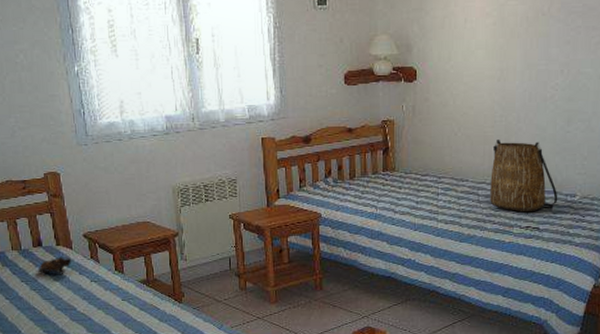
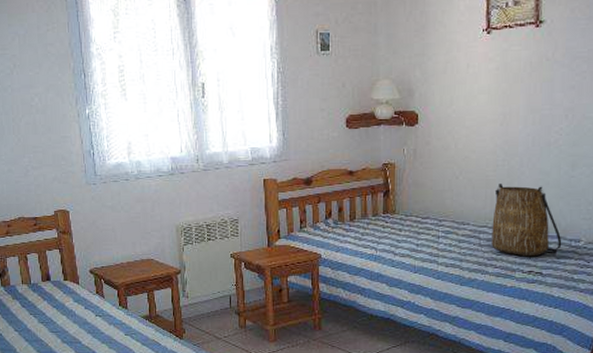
teddy bear: present [38,257,72,275] -> none [46,291,79,308]

